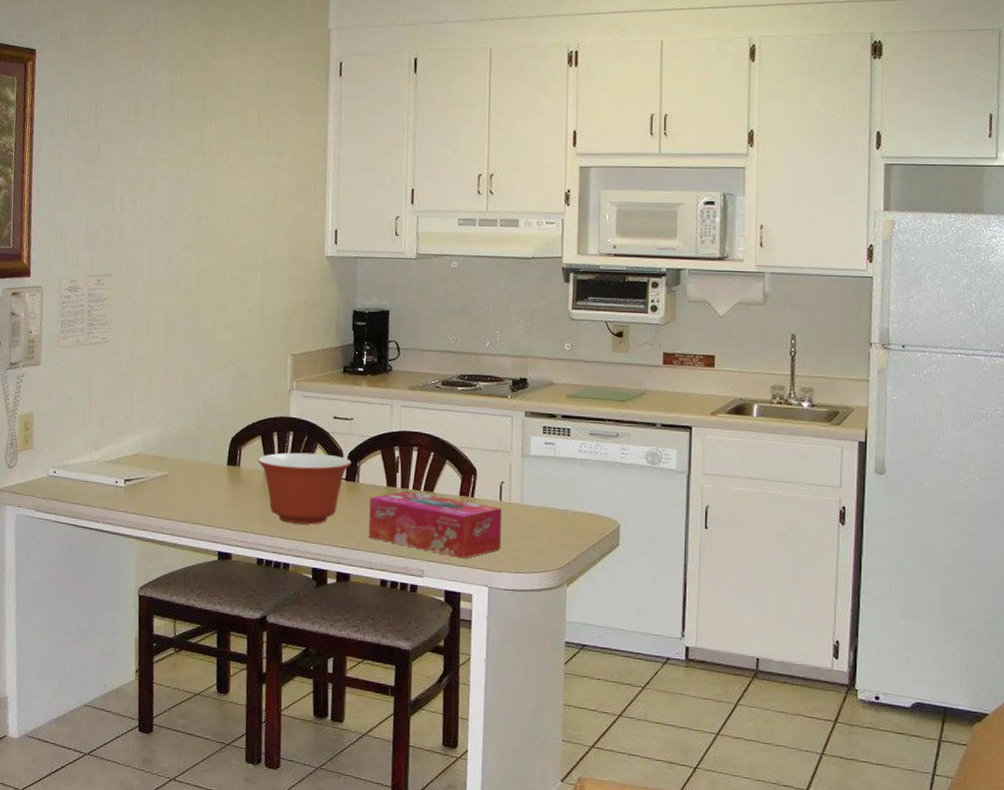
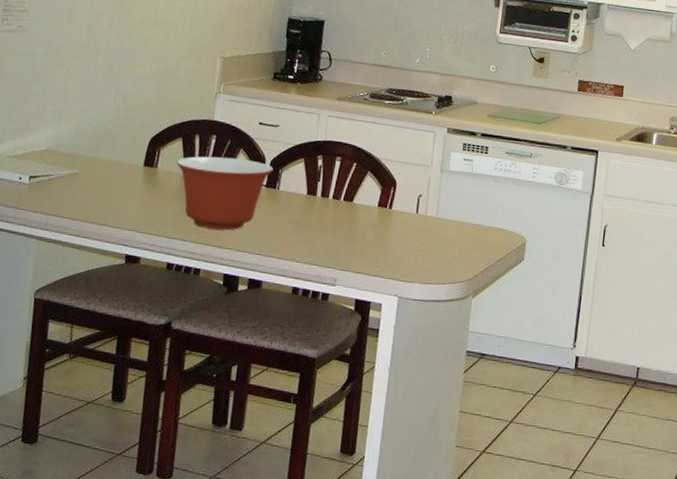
tissue box: present [368,491,502,559] -> none [284,200,418,269]

